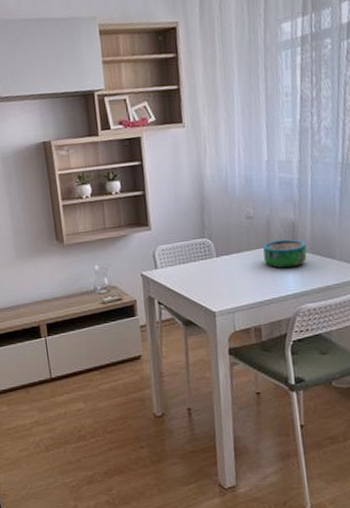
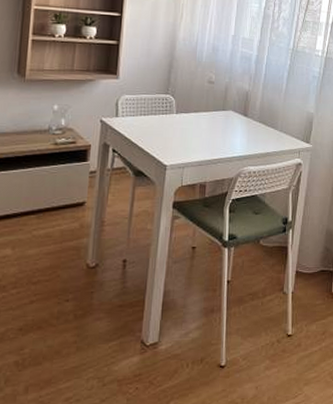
decorative bowl: present [263,239,307,269] -> none [217,106,255,133]

